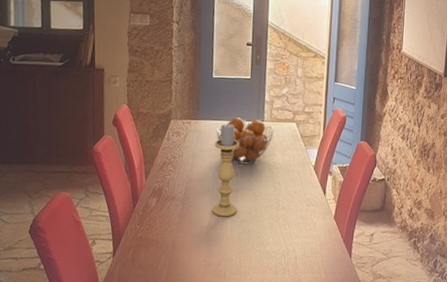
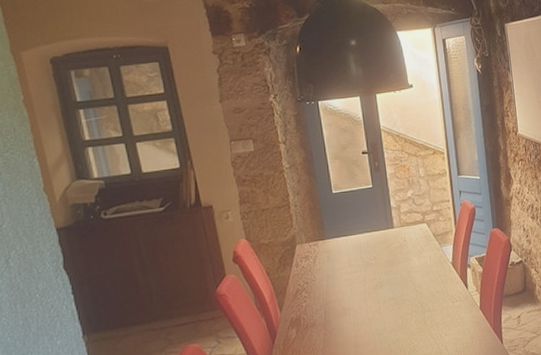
candle holder: present [212,123,240,217] -> none [347,237,382,333]
fruit basket: present [216,117,274,165] -> none [346,227,406,276]

